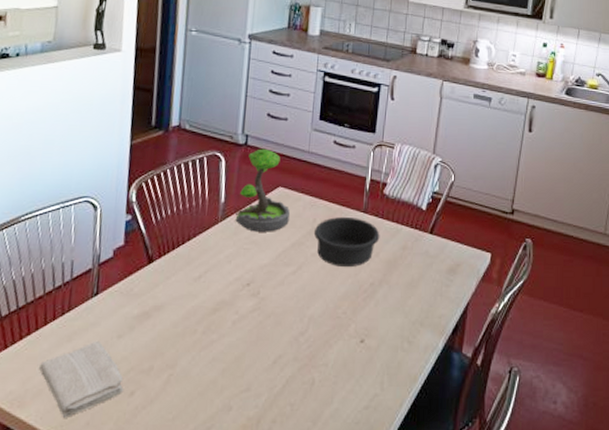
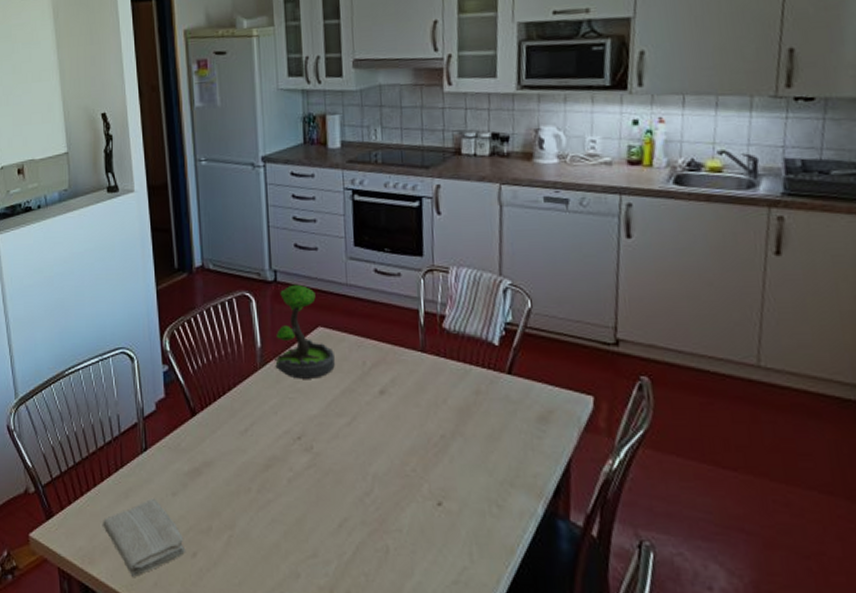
bowl: present [313,216,380,268] -> none [364,357,445,418]

